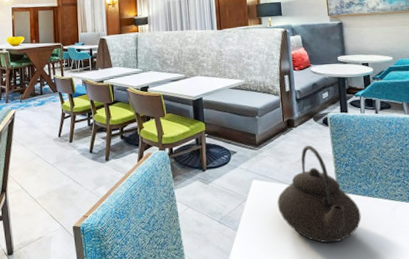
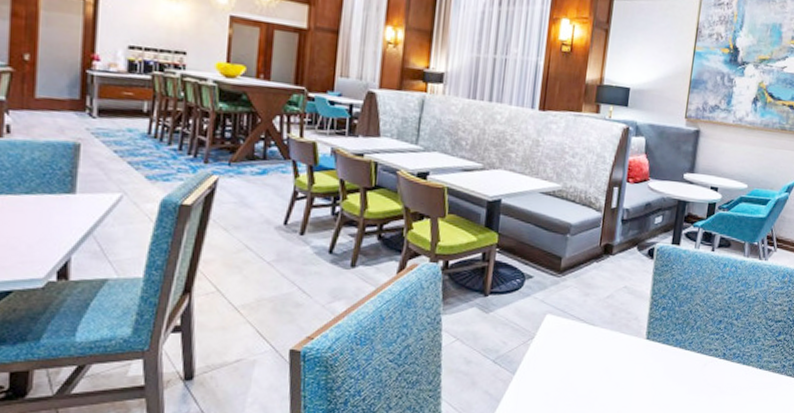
teapot: present [277,145,361,244] -> none [570,280,667,398]

